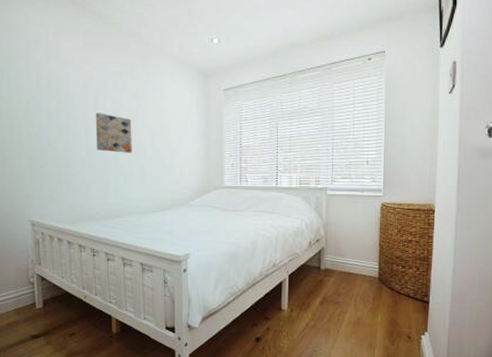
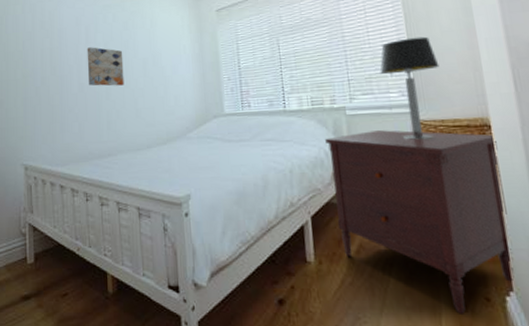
dresser: none [307,209,437,347] -> present [325,130,515,314]
table lamp: none [359,133,406,218] -> present [380,36,440,140]

